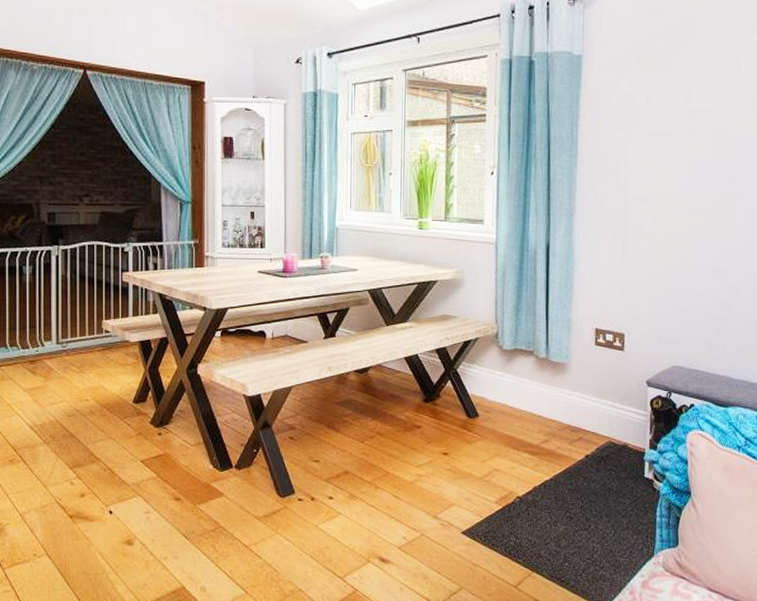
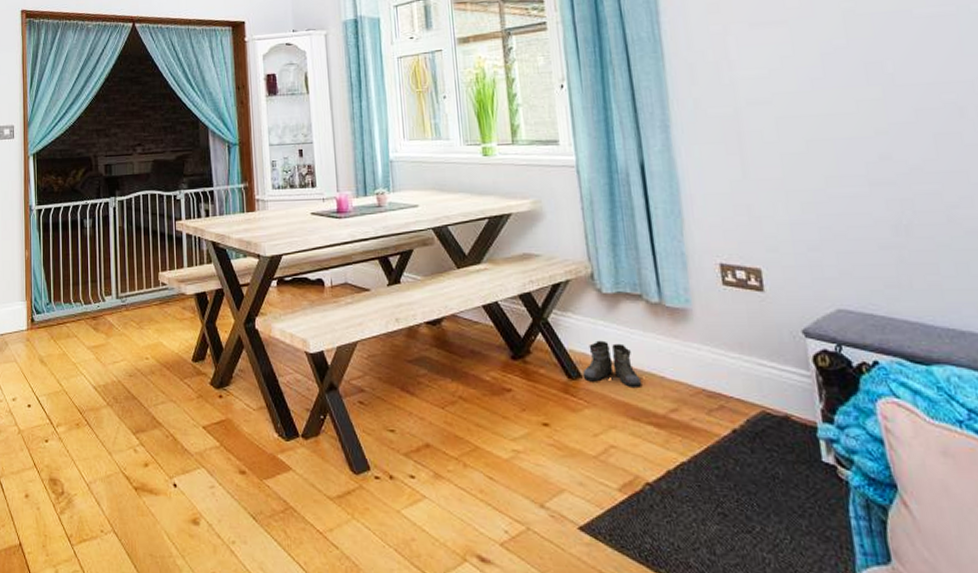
boots: none [479,387,525,425] -> present [582,340,642,389]

